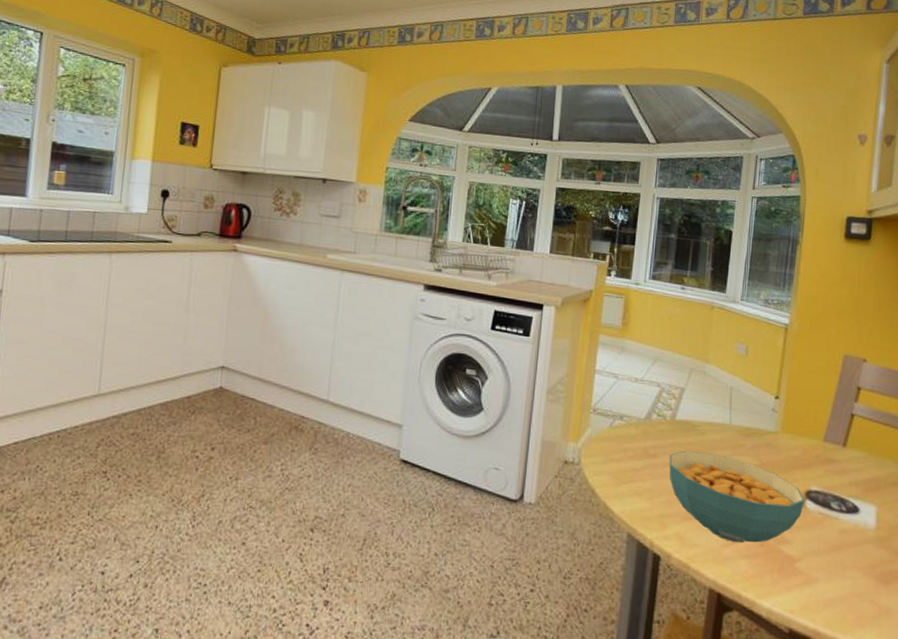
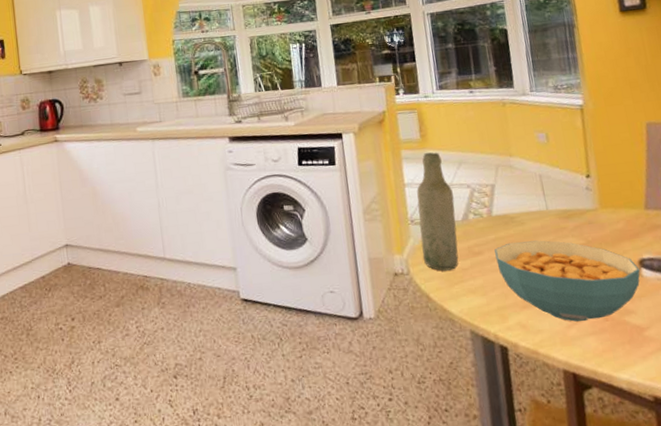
bottle: none [597,342,642,468] -> present [417,152,459,271]

